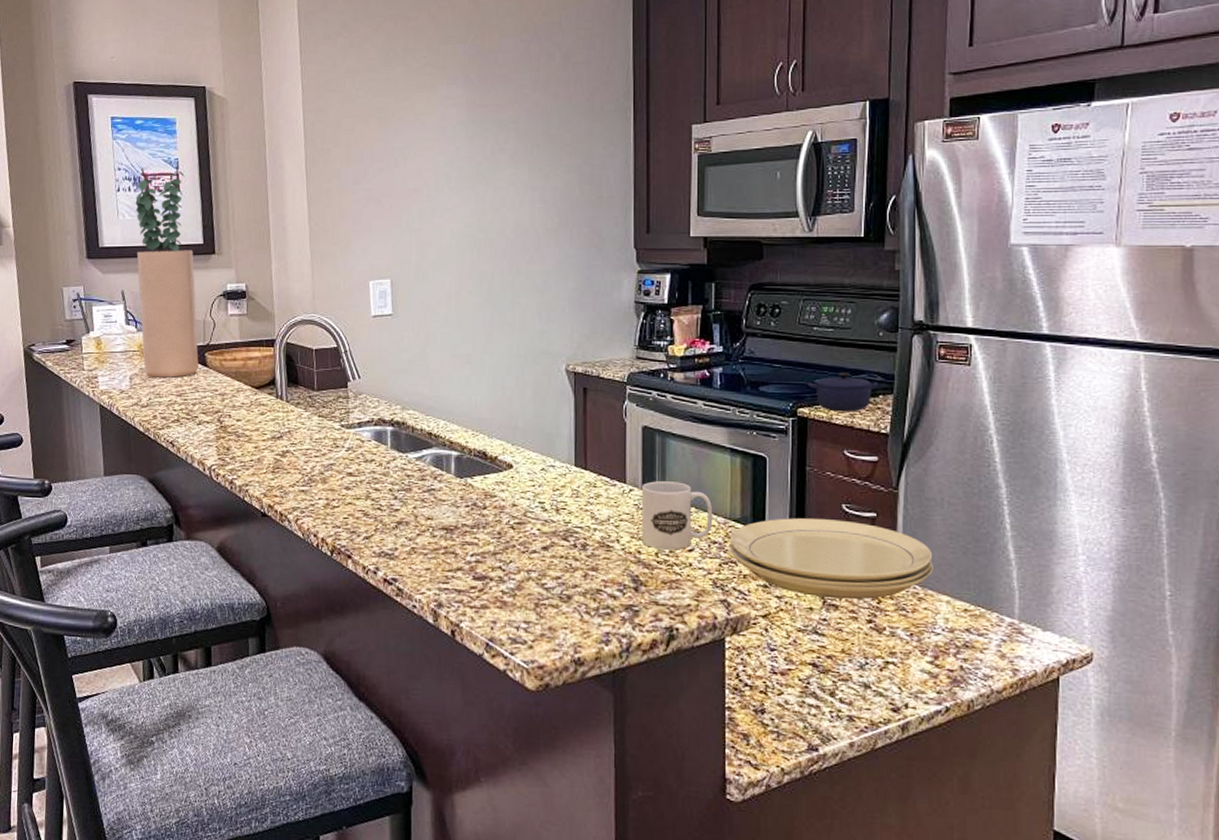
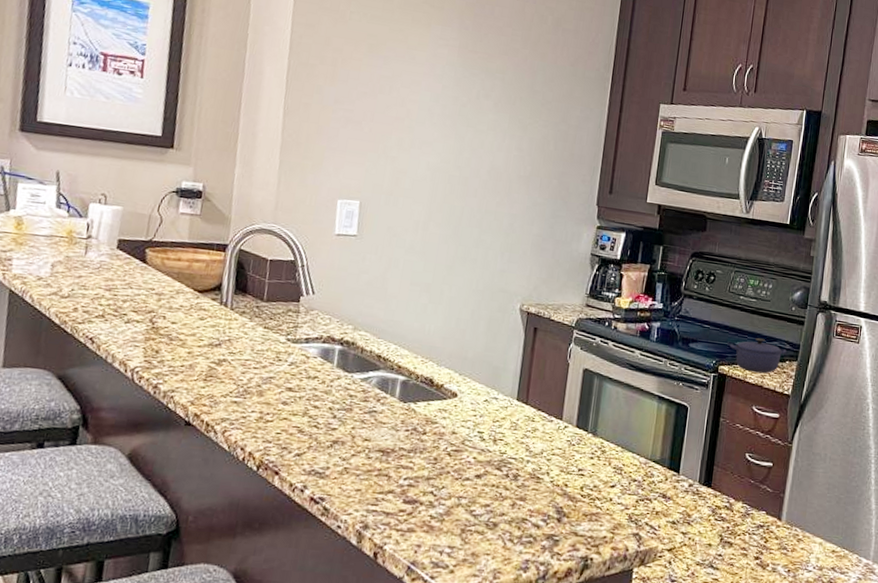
vase: present [135,160,199,378] -> none [70,46,151,271]
mug: present [642,481,713,550] -> none [570,420,637,486]
plate: present [729,518,933,600] -> none [646,462,813,539]

